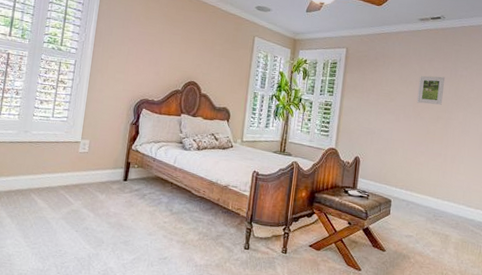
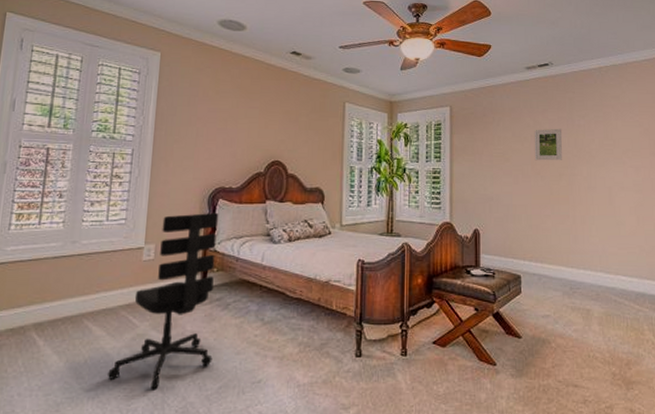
office chair: none [48,118,142,254] -> present [108,212,219,389]

